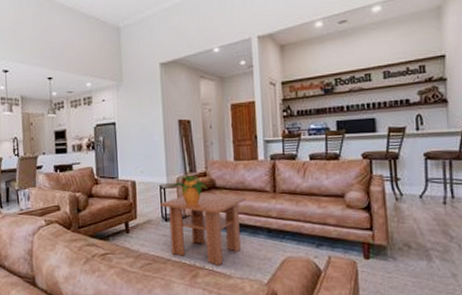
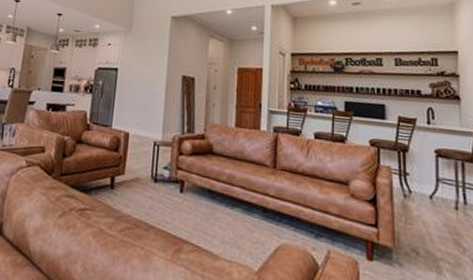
coffee table: present [160,193,247,267] -> none [152,156,245,244]
potted plant: present [171,175,207,206] -> none [166,134,204,170]

